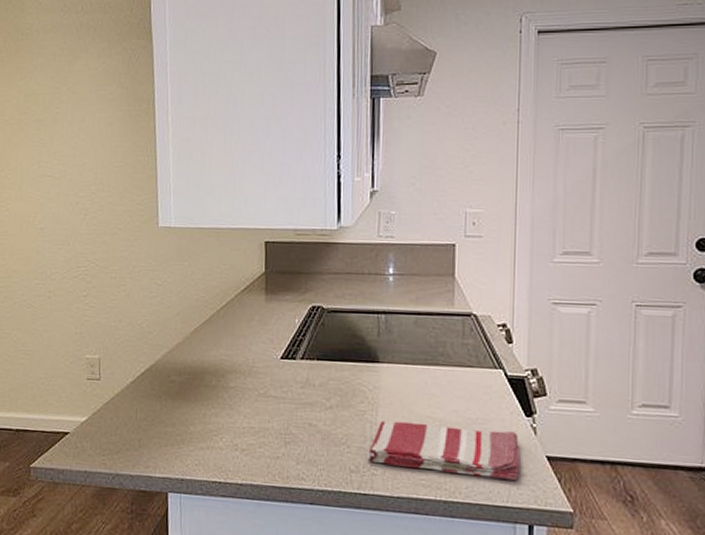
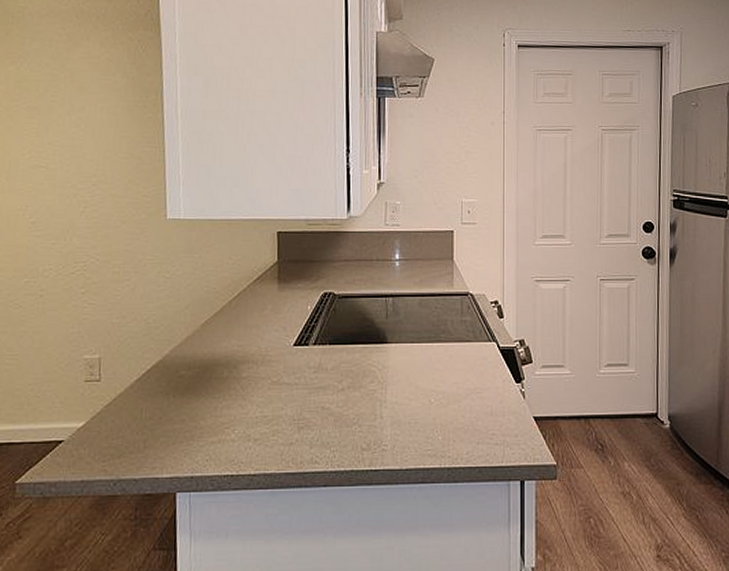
dish towel: present [368,421,520,480] -> none [378,397,512,442]

